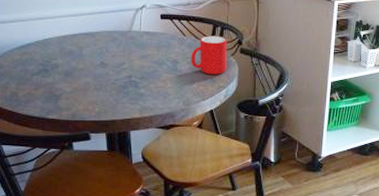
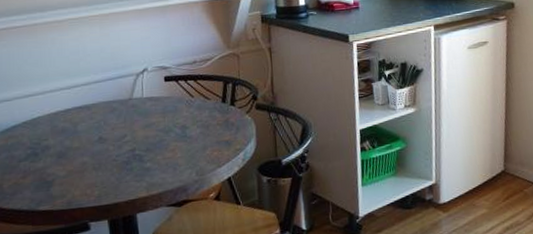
cup: present [191,36,227,75] -> none [201,93,243,138]

